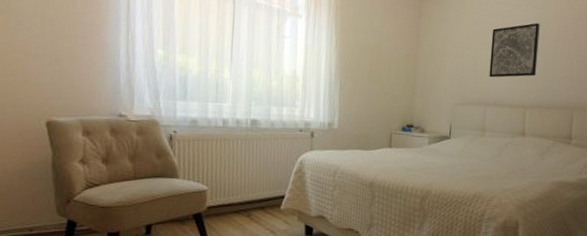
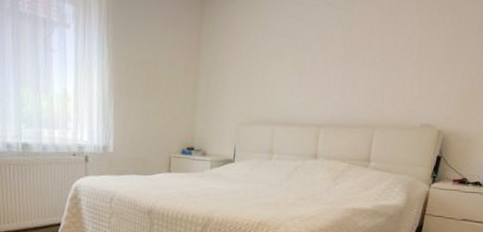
wall art: present [489,23,540,78] -> none [279,26,341,93]

